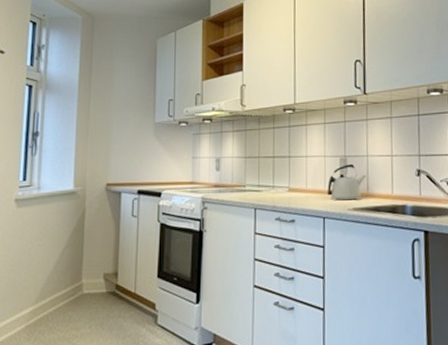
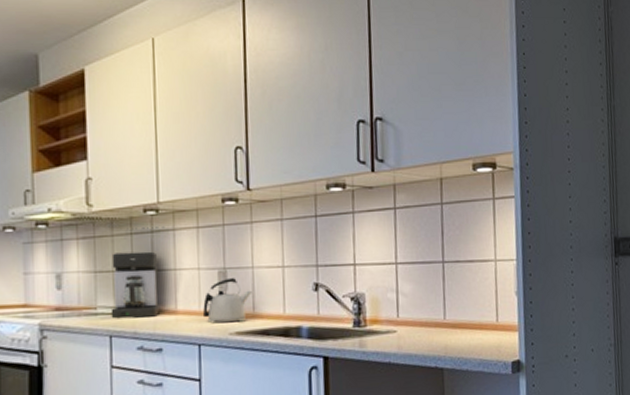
coffee maker: none [256,142,293,195] -> present [110,251,159,319]

